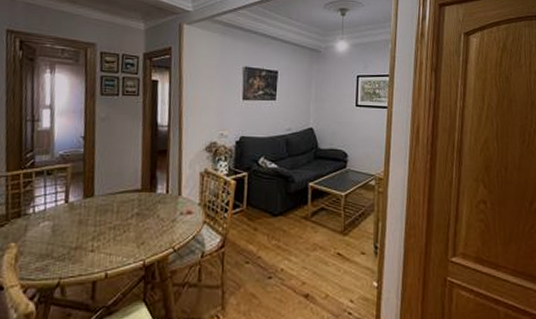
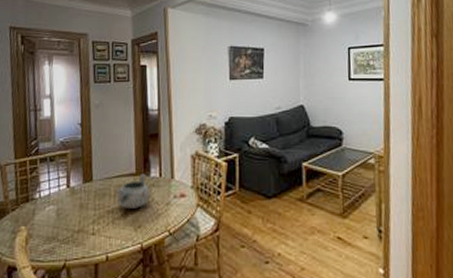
decorative bowl: none [118,189,156,225] -> present [115,173,150,208]

